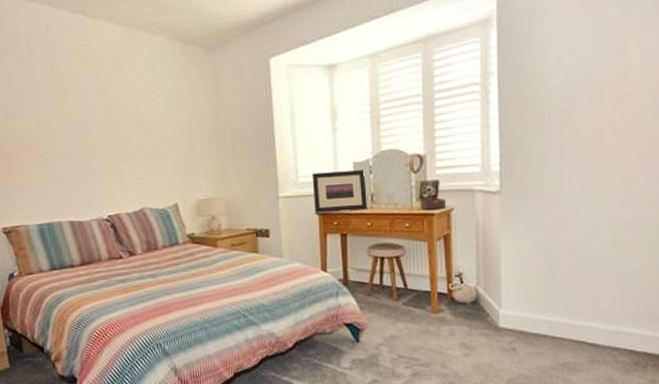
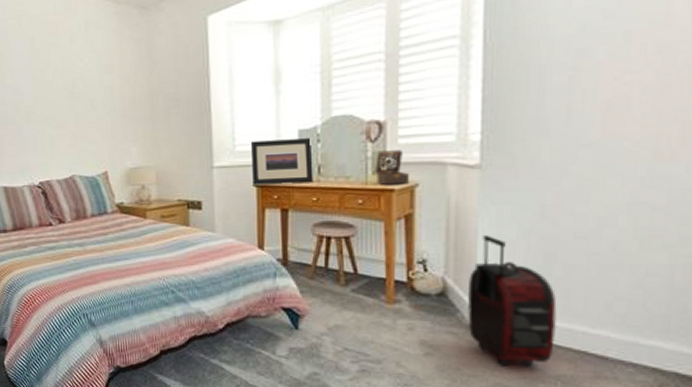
suitcase: none [494,250,562,360] -> present [467,235,557,367]

